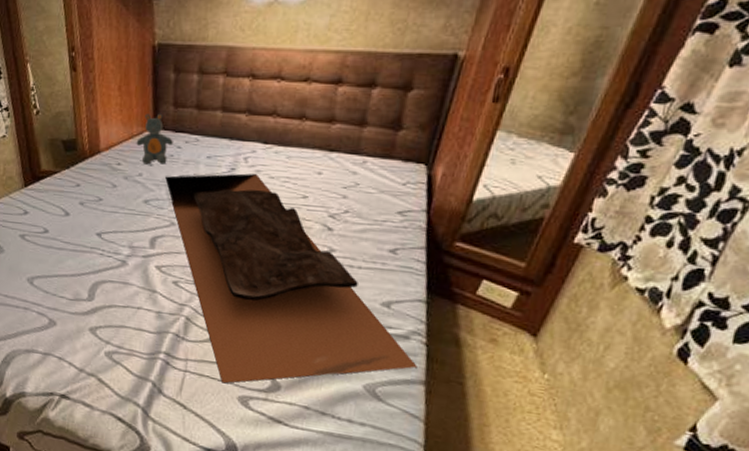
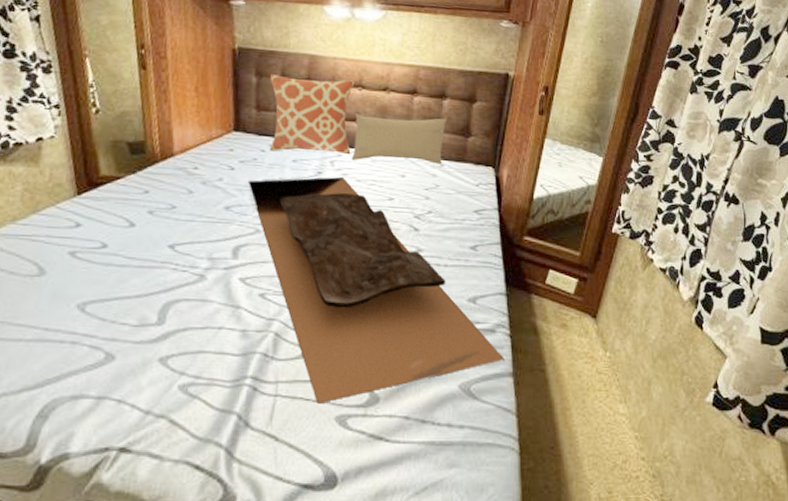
stuffed animal: present [136,113,173,165] -> none [215,116,256,169]
pillow: none [185,70,274,151] -> present [269,74,355,155]
pillow: none [266,107,376,161] -> present [352,114,447,165]

